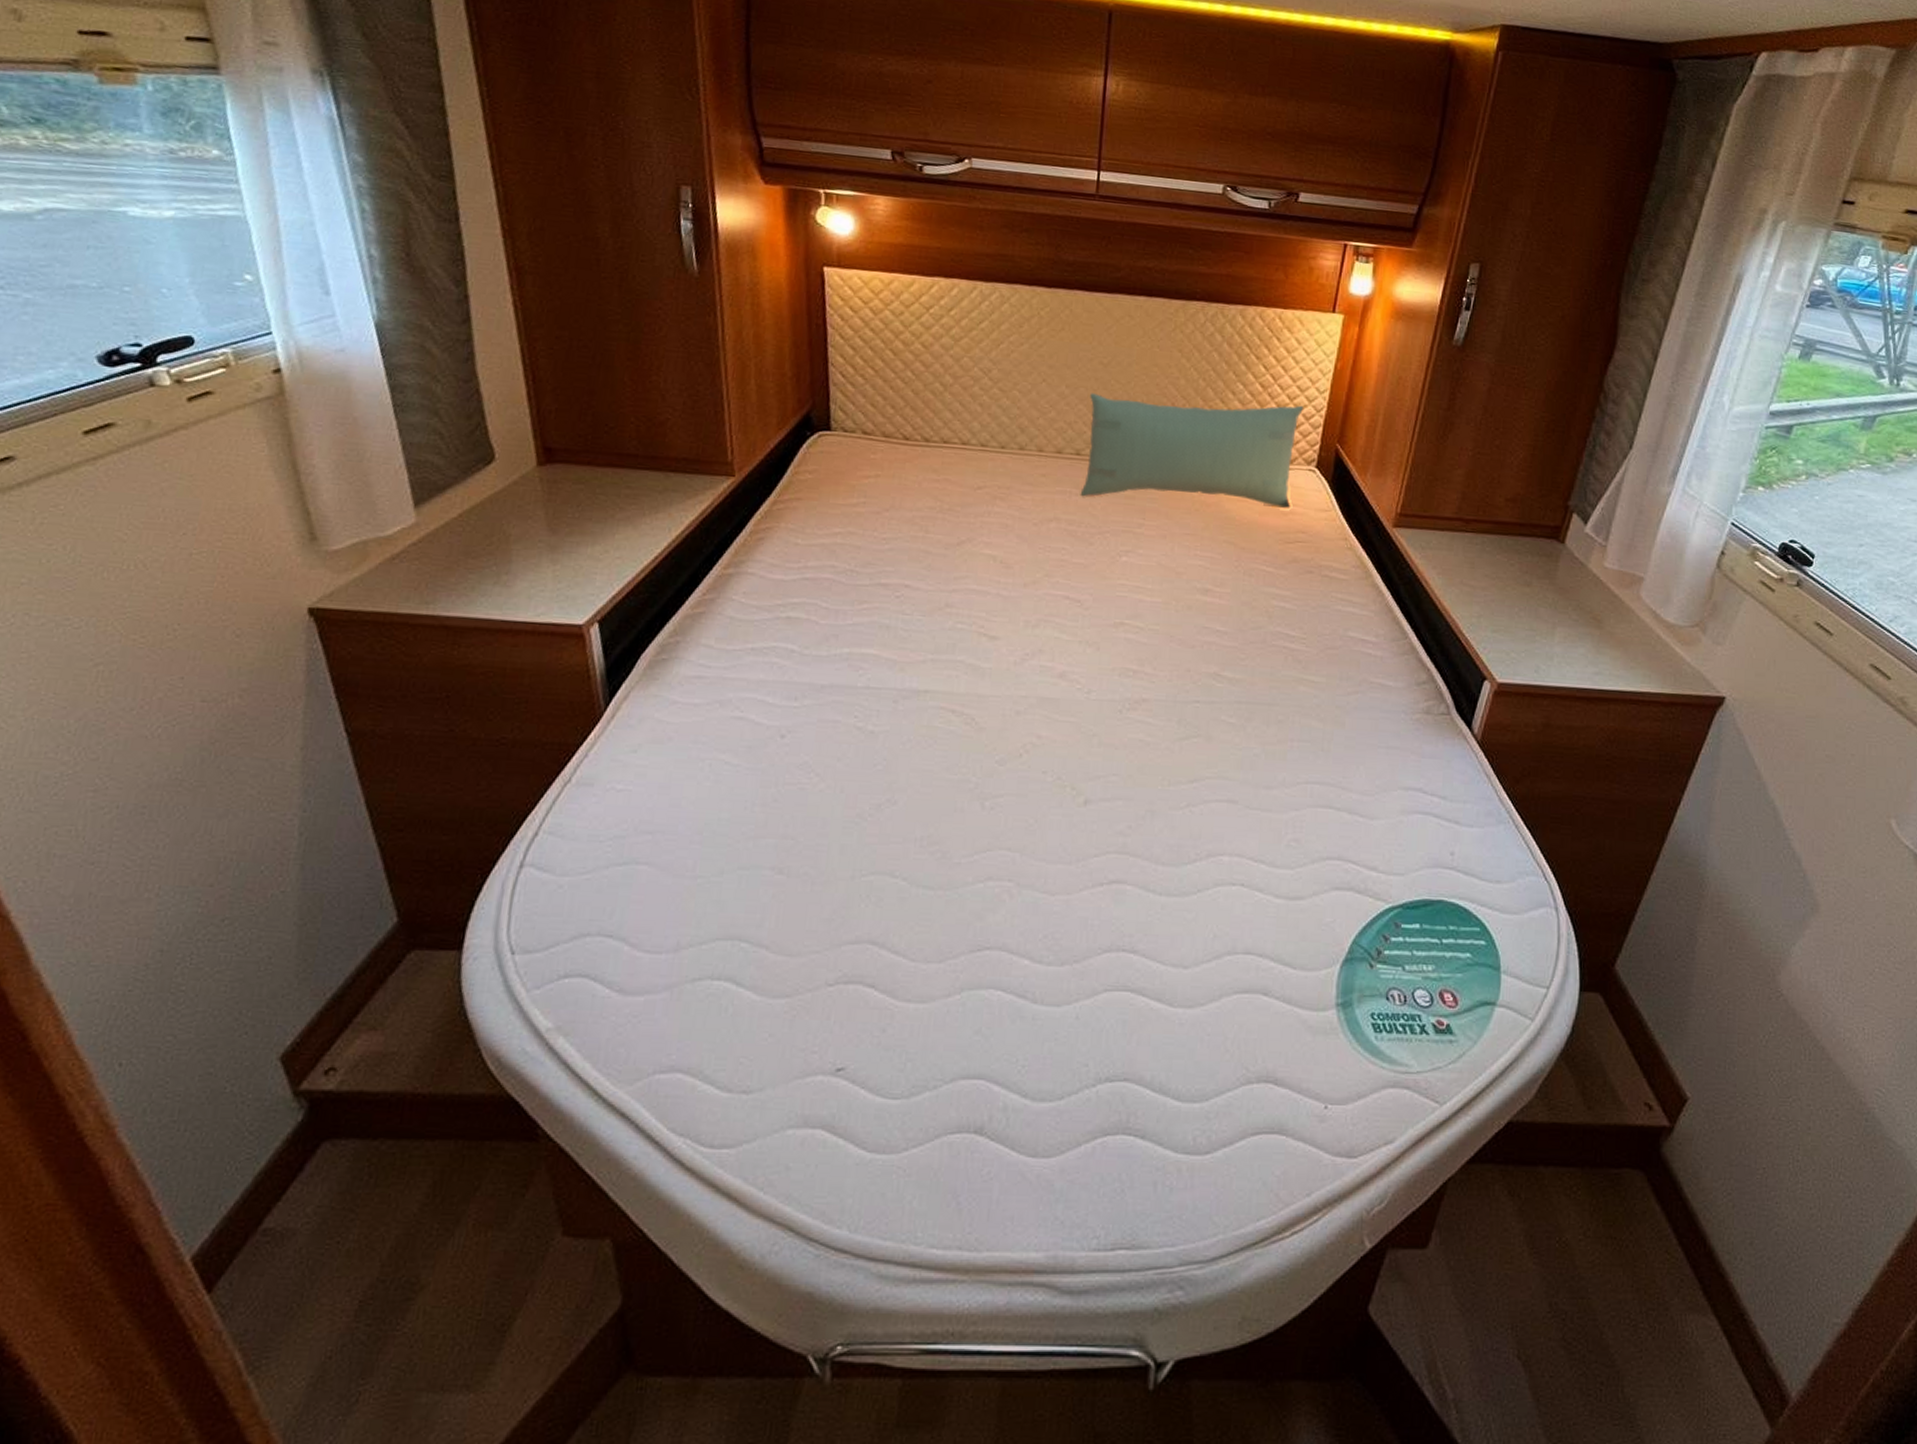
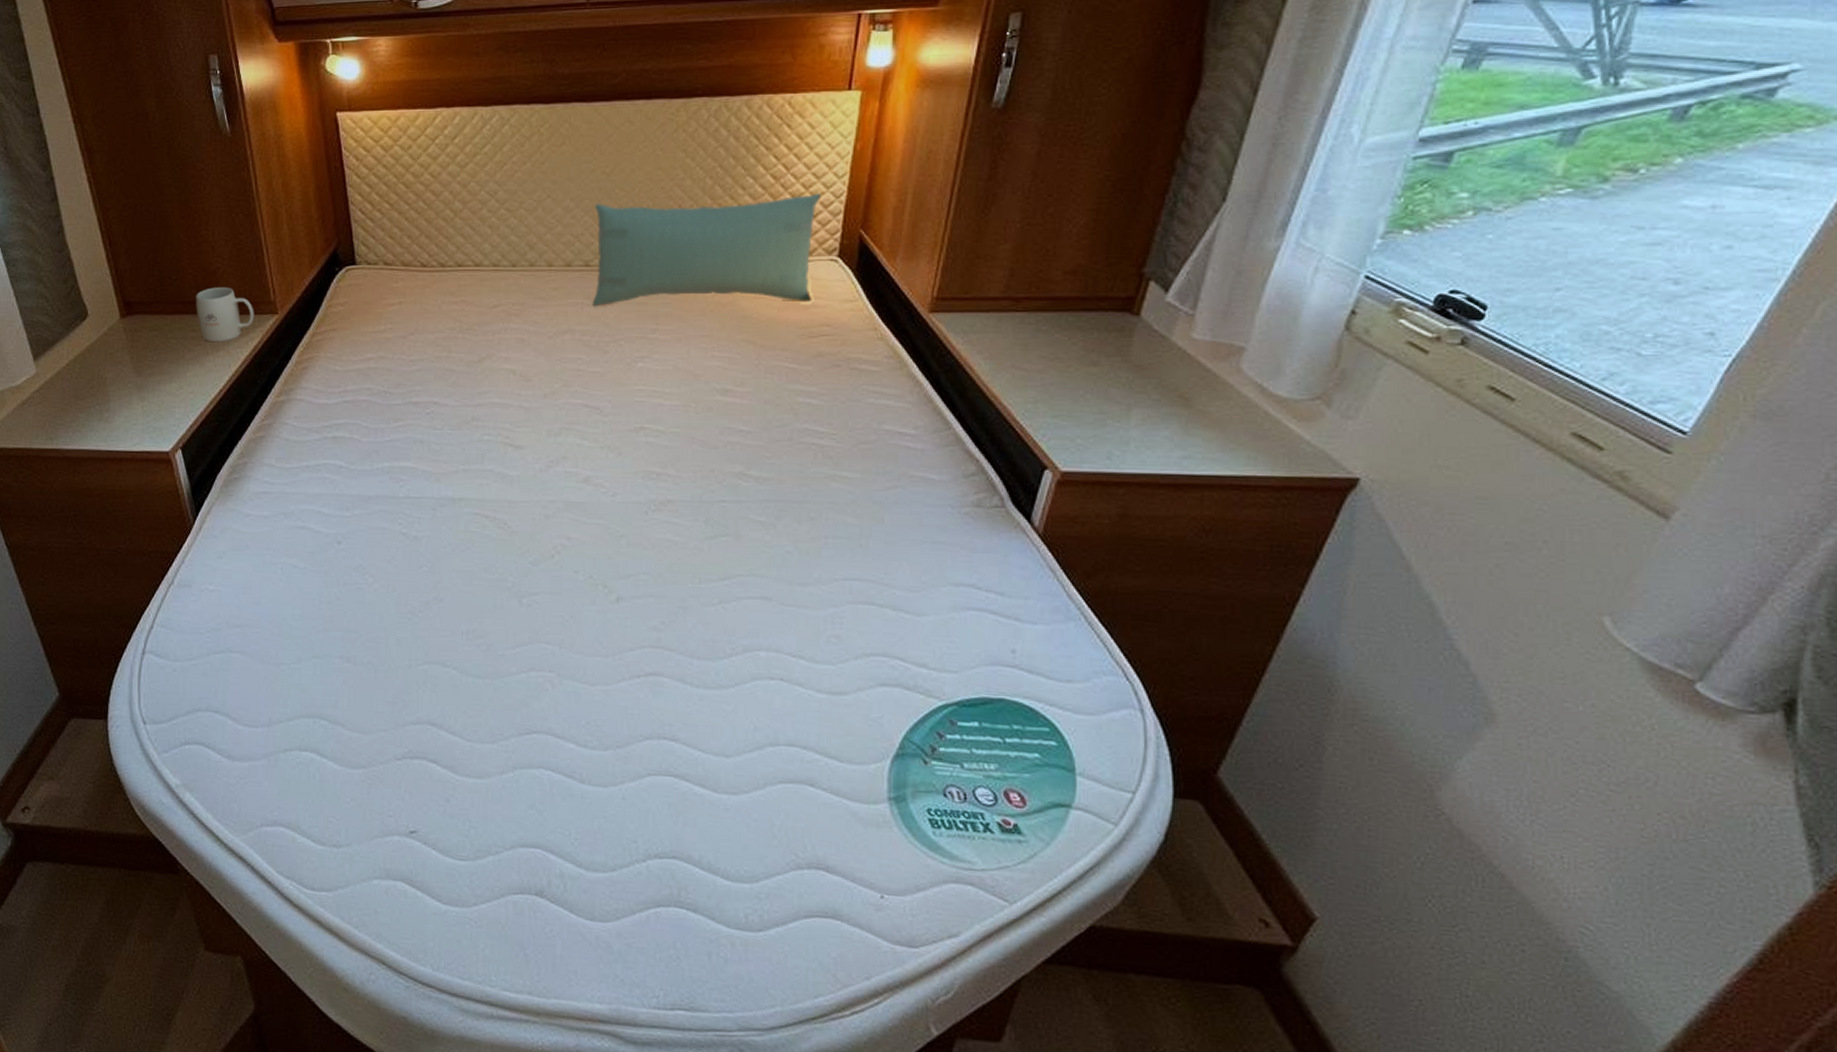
mug: none [634,440,707,504] -> present [196,287,254,343]

